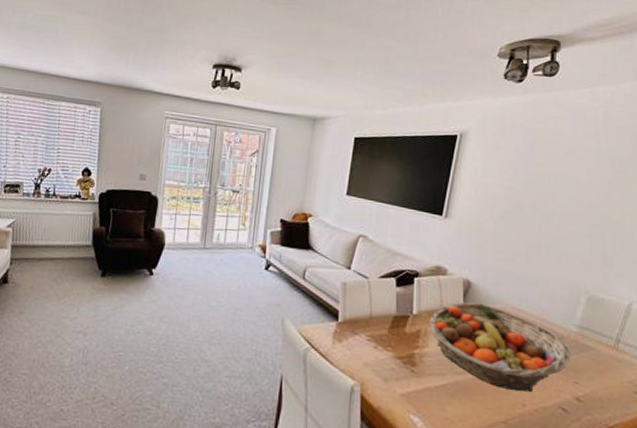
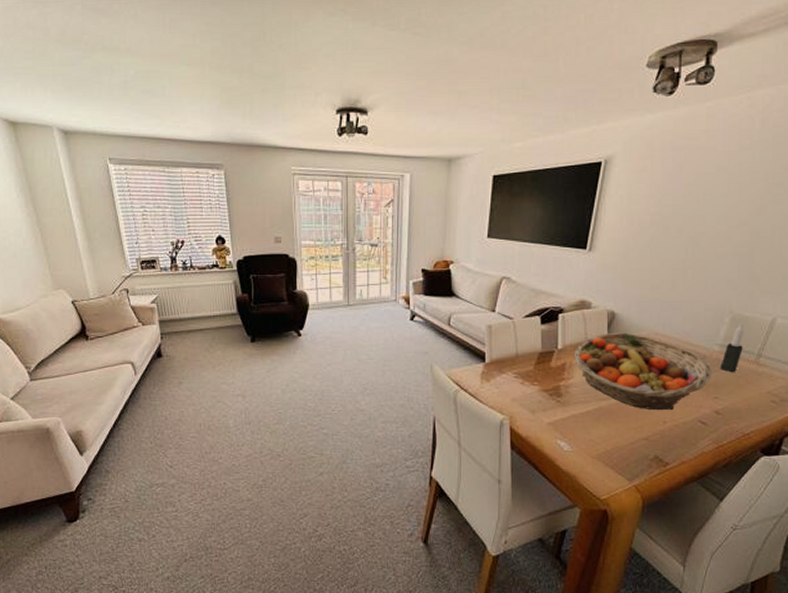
candle: none [579,305,601,356] -> present [720,324,744,372]

